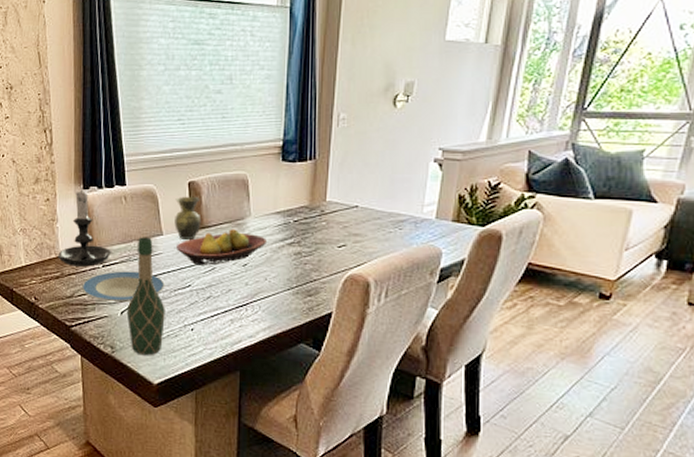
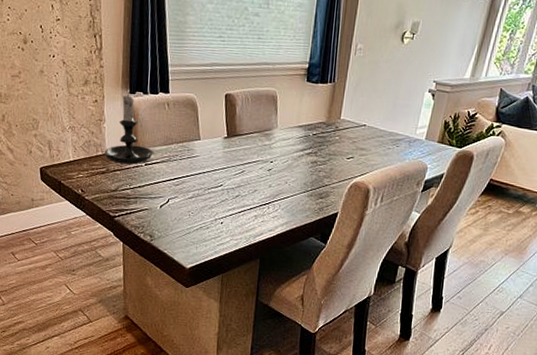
plate: present [82,271,165,303] -> none [125,169,200,198]
wine bottle: present [126,237,165,356] -> none [165,140,200,245]
vase: present [175,196,202,240] -> none [211,106,235,145]
fruit bowl: present [175,229,267,266] -> none [211,138,289,169]

